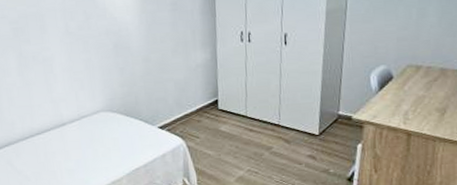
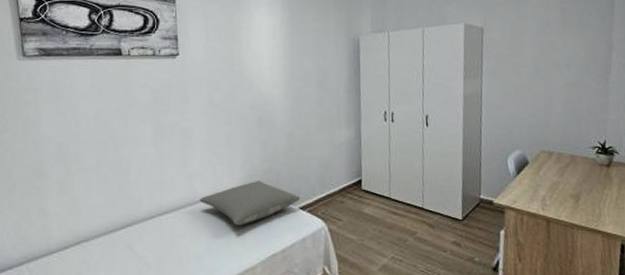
pillow: none [65,104,159,144] -> present [199,181,301,226]

